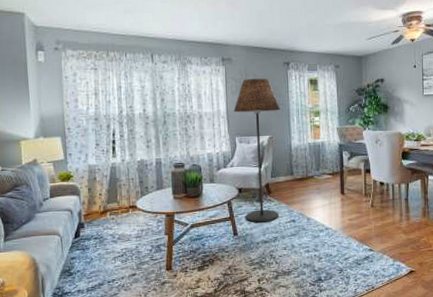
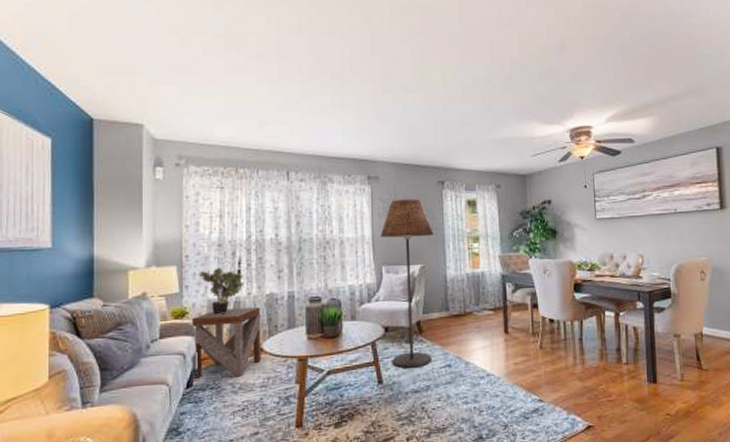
side table: none [76,172,136,231] -> present [191,307,262,380]
potted plant: none [79,138,119,178] -> present [198,268,245,315]

